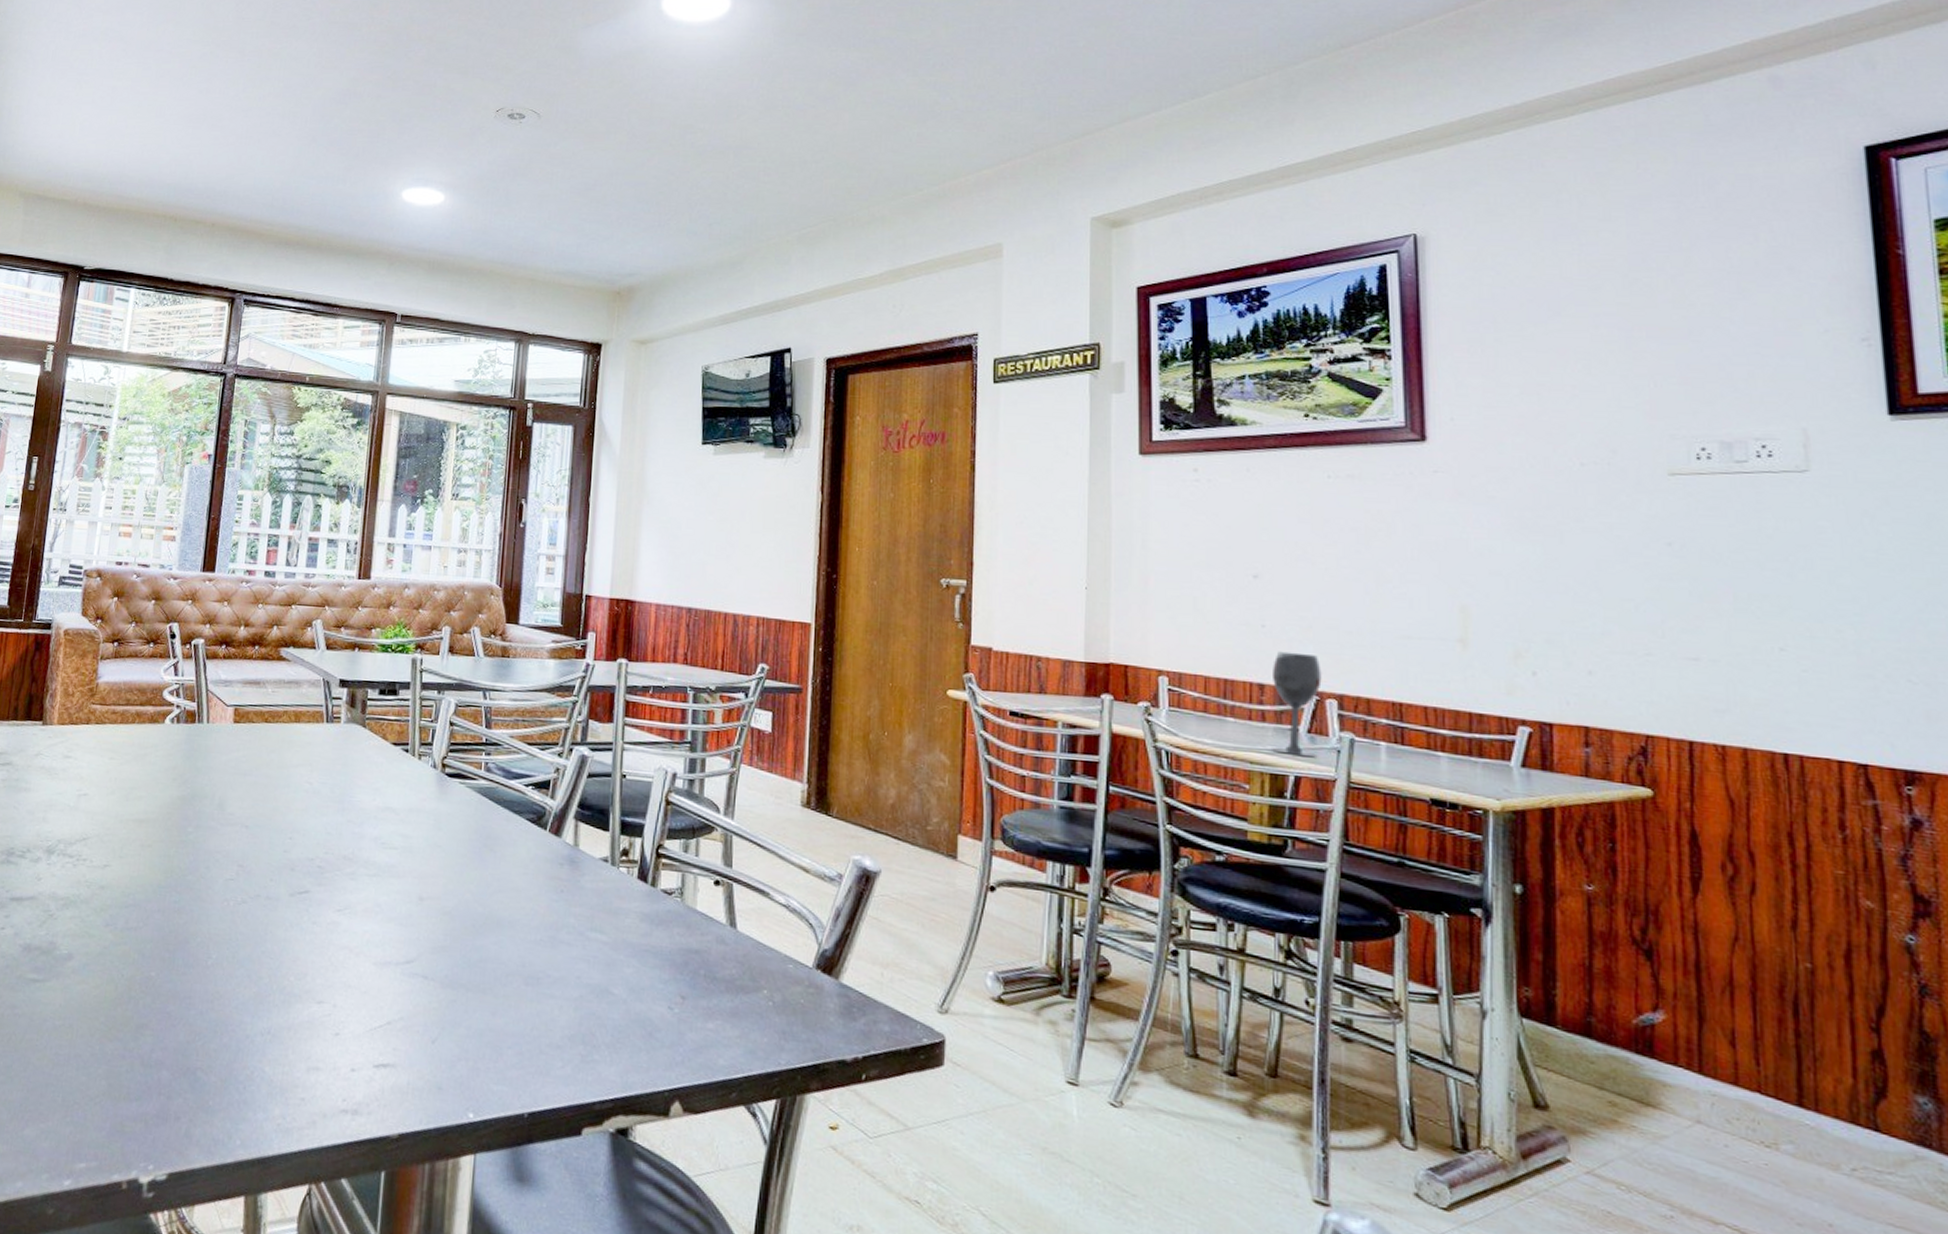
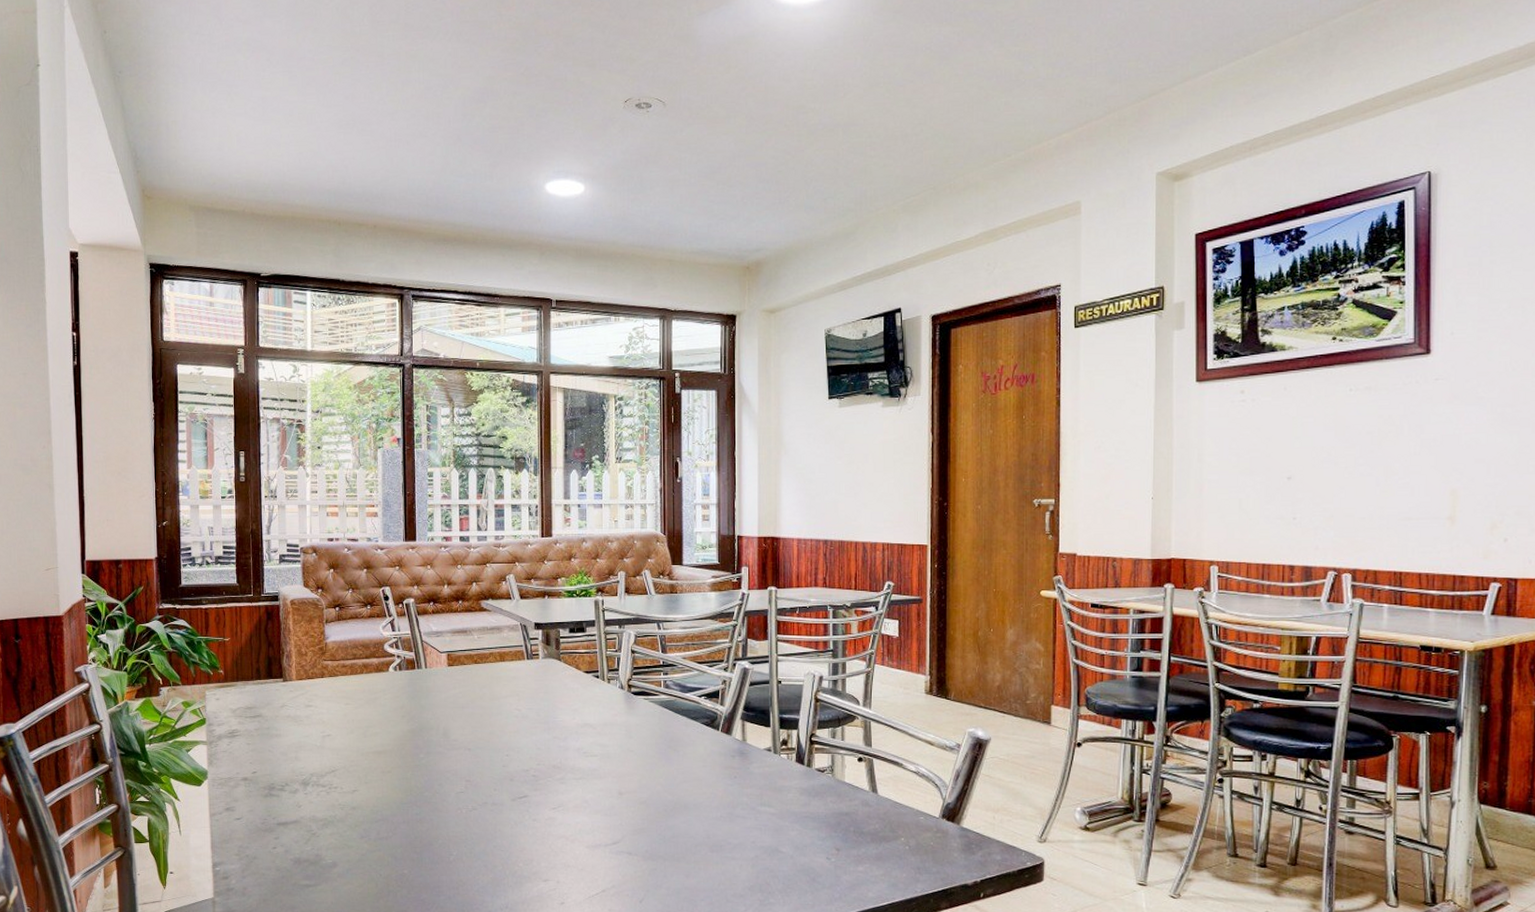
wine glass: present [1272,651,1322,758] -> none [1299,538,1340,621]

